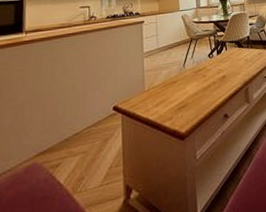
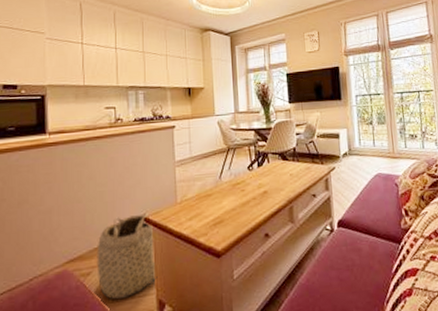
basket: none [66,101,125,189] -> present [97,212,158,299]

